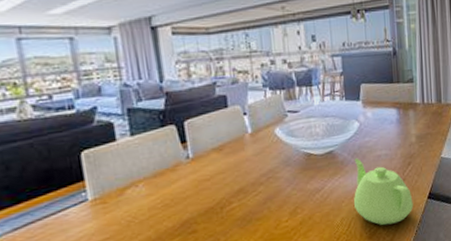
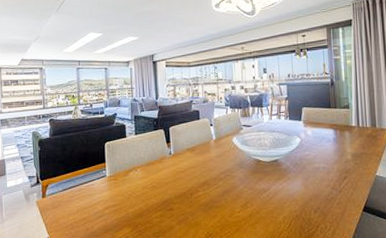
teapot: present [354,158,413,226] -> none [295,168,349,229]

